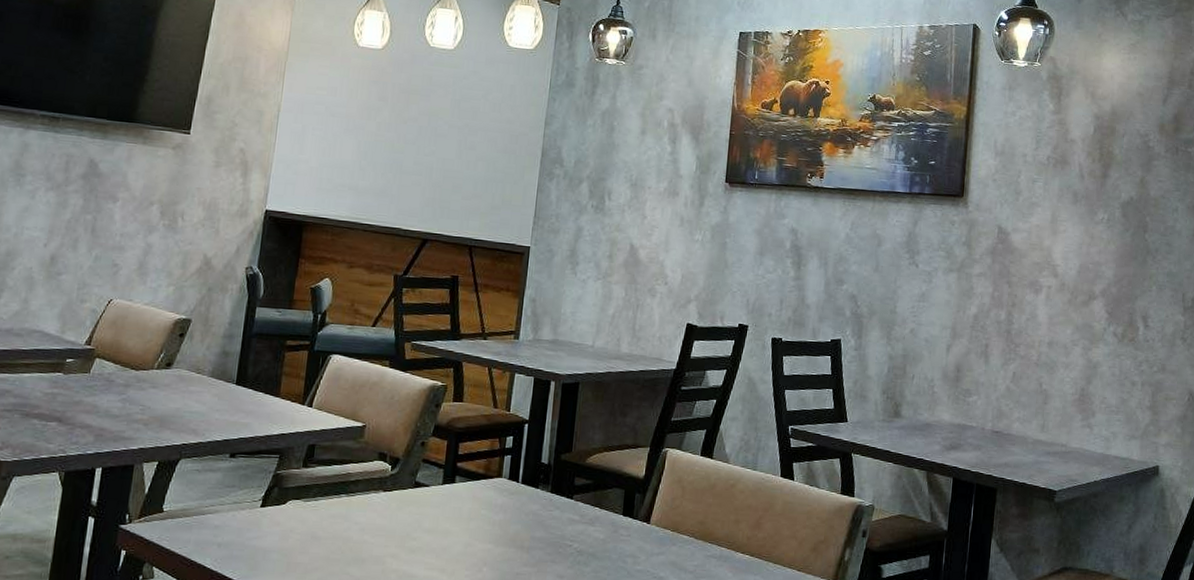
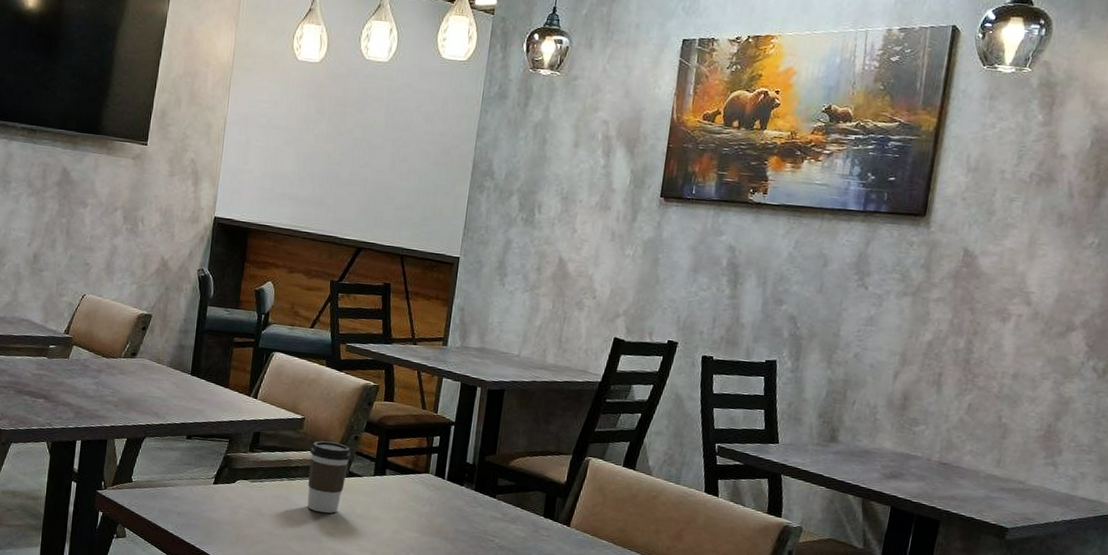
coffee cup: none [368,450,418,531] -> present [307,441,351,513]

